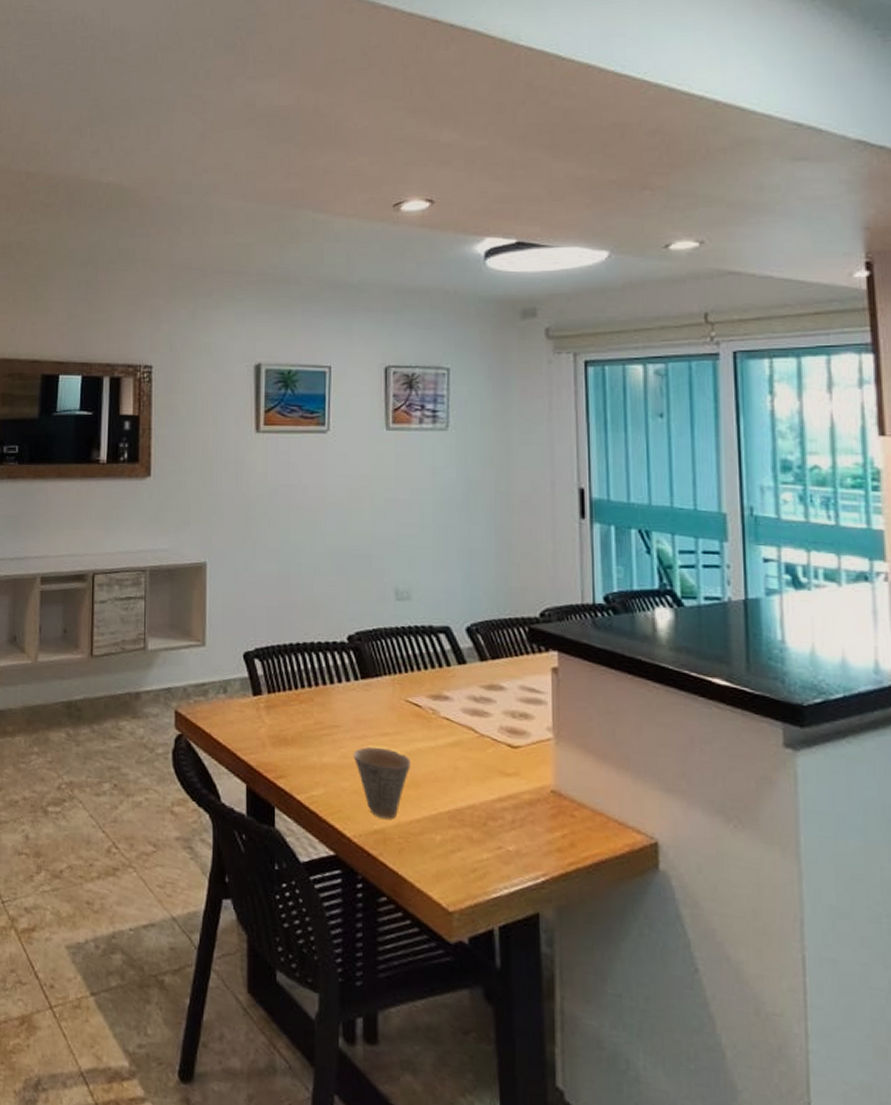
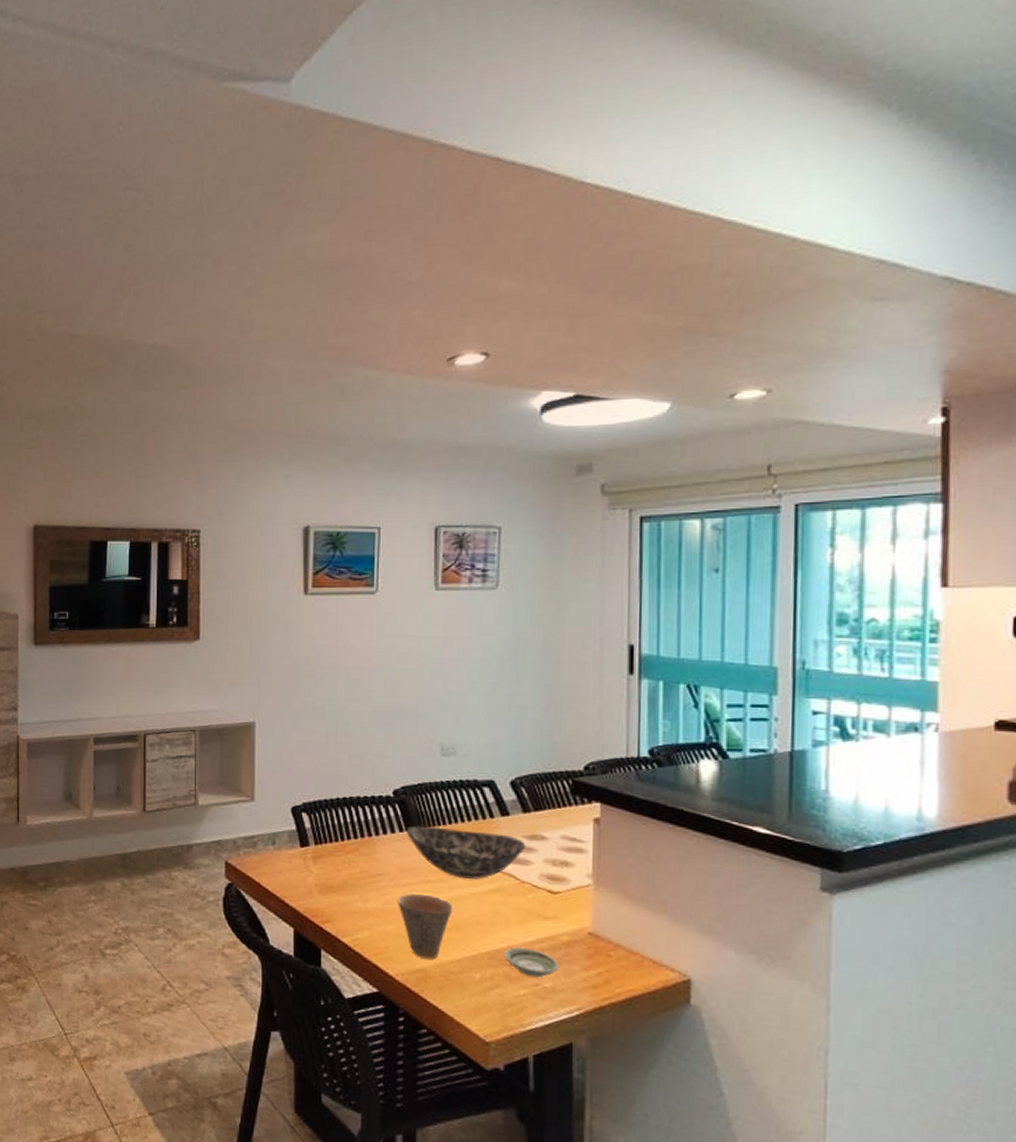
bowl: none [361,673,484,732] -> present [405,825,526,879]
saucer: none [465,806,522,840] -> present [504,947,558,978]

